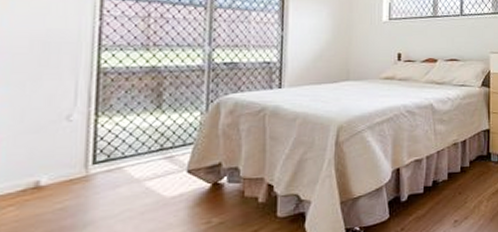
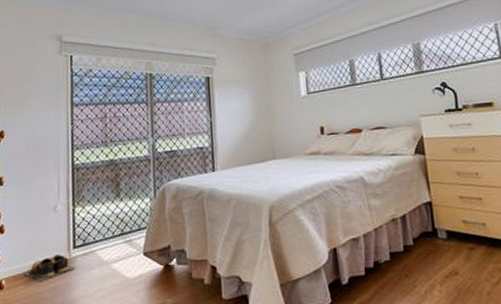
shoes: none [18,170,93,202] -> present [25,254,74,282]

